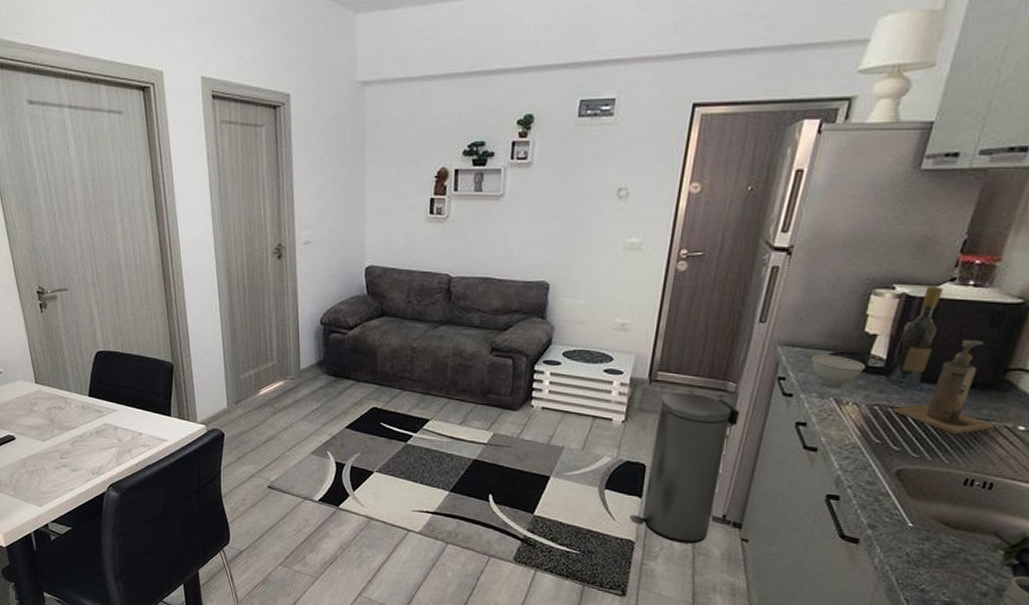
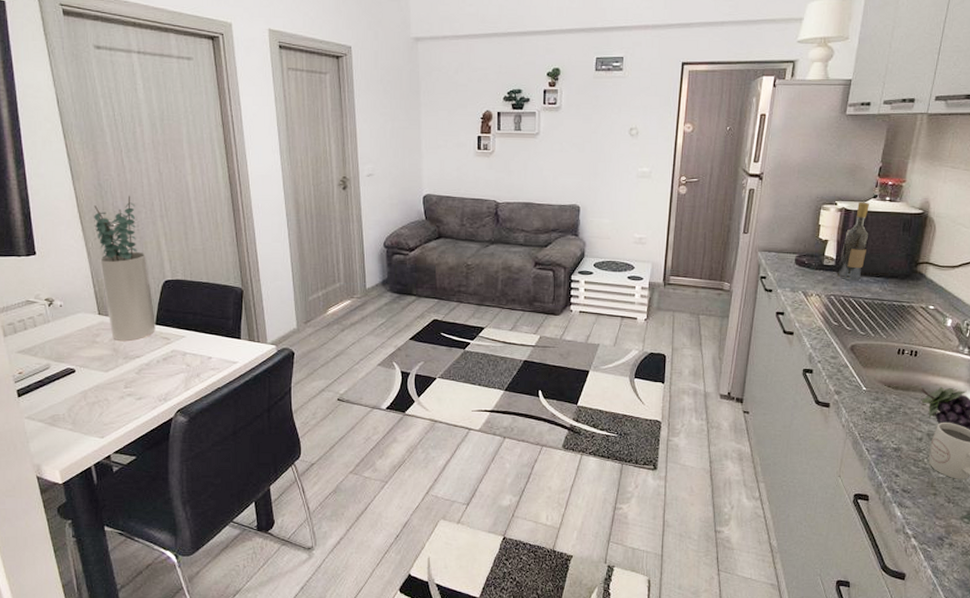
vase: none [30,261,89,412] -> present [94,195,156,342]
pedal bin: present [630,392,739,544] -> none [656,293,734,419]
bowl: present [811,354,867,388] -> none [783,257,823,283]
soap dispenser: present [891,339,995,435] -> none [843,241,914,315]

